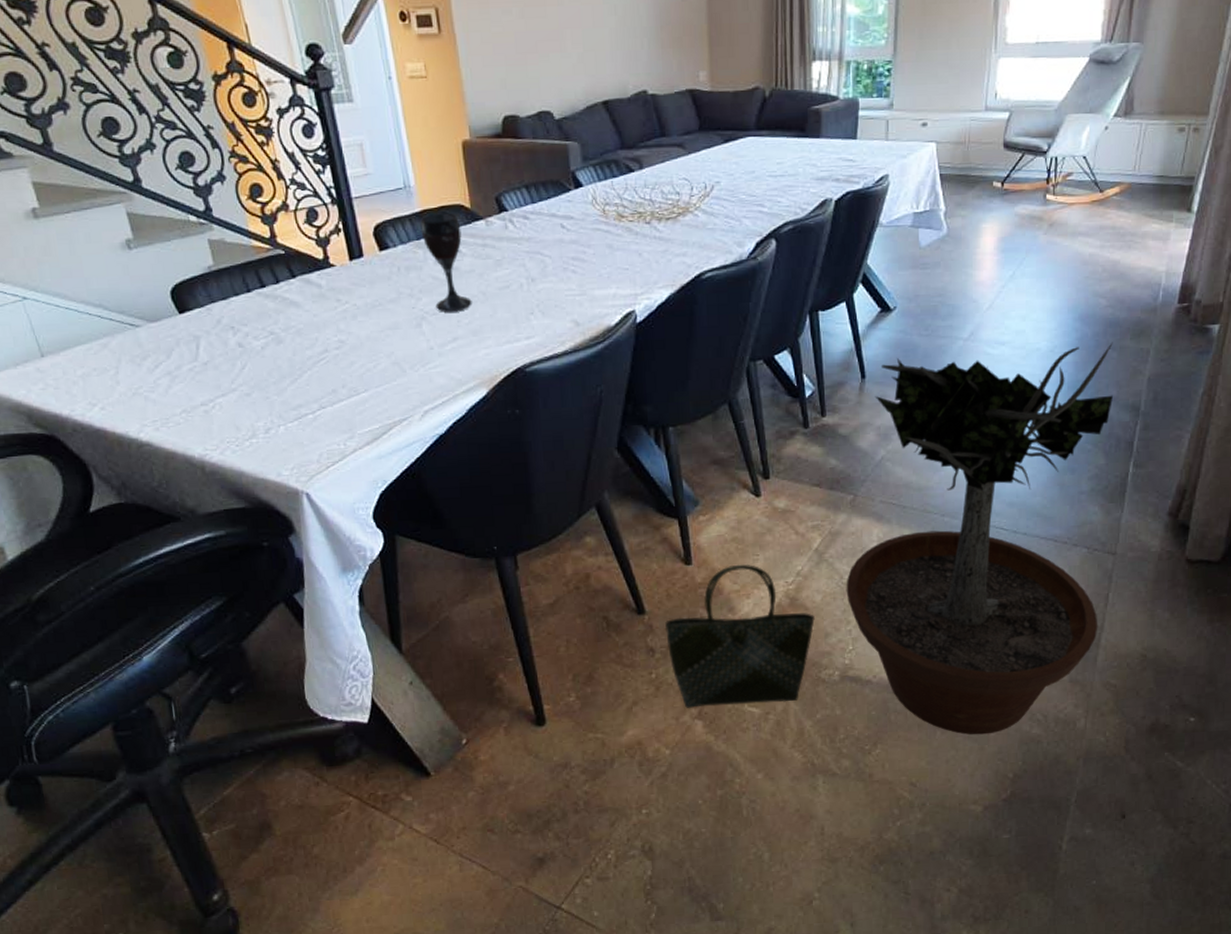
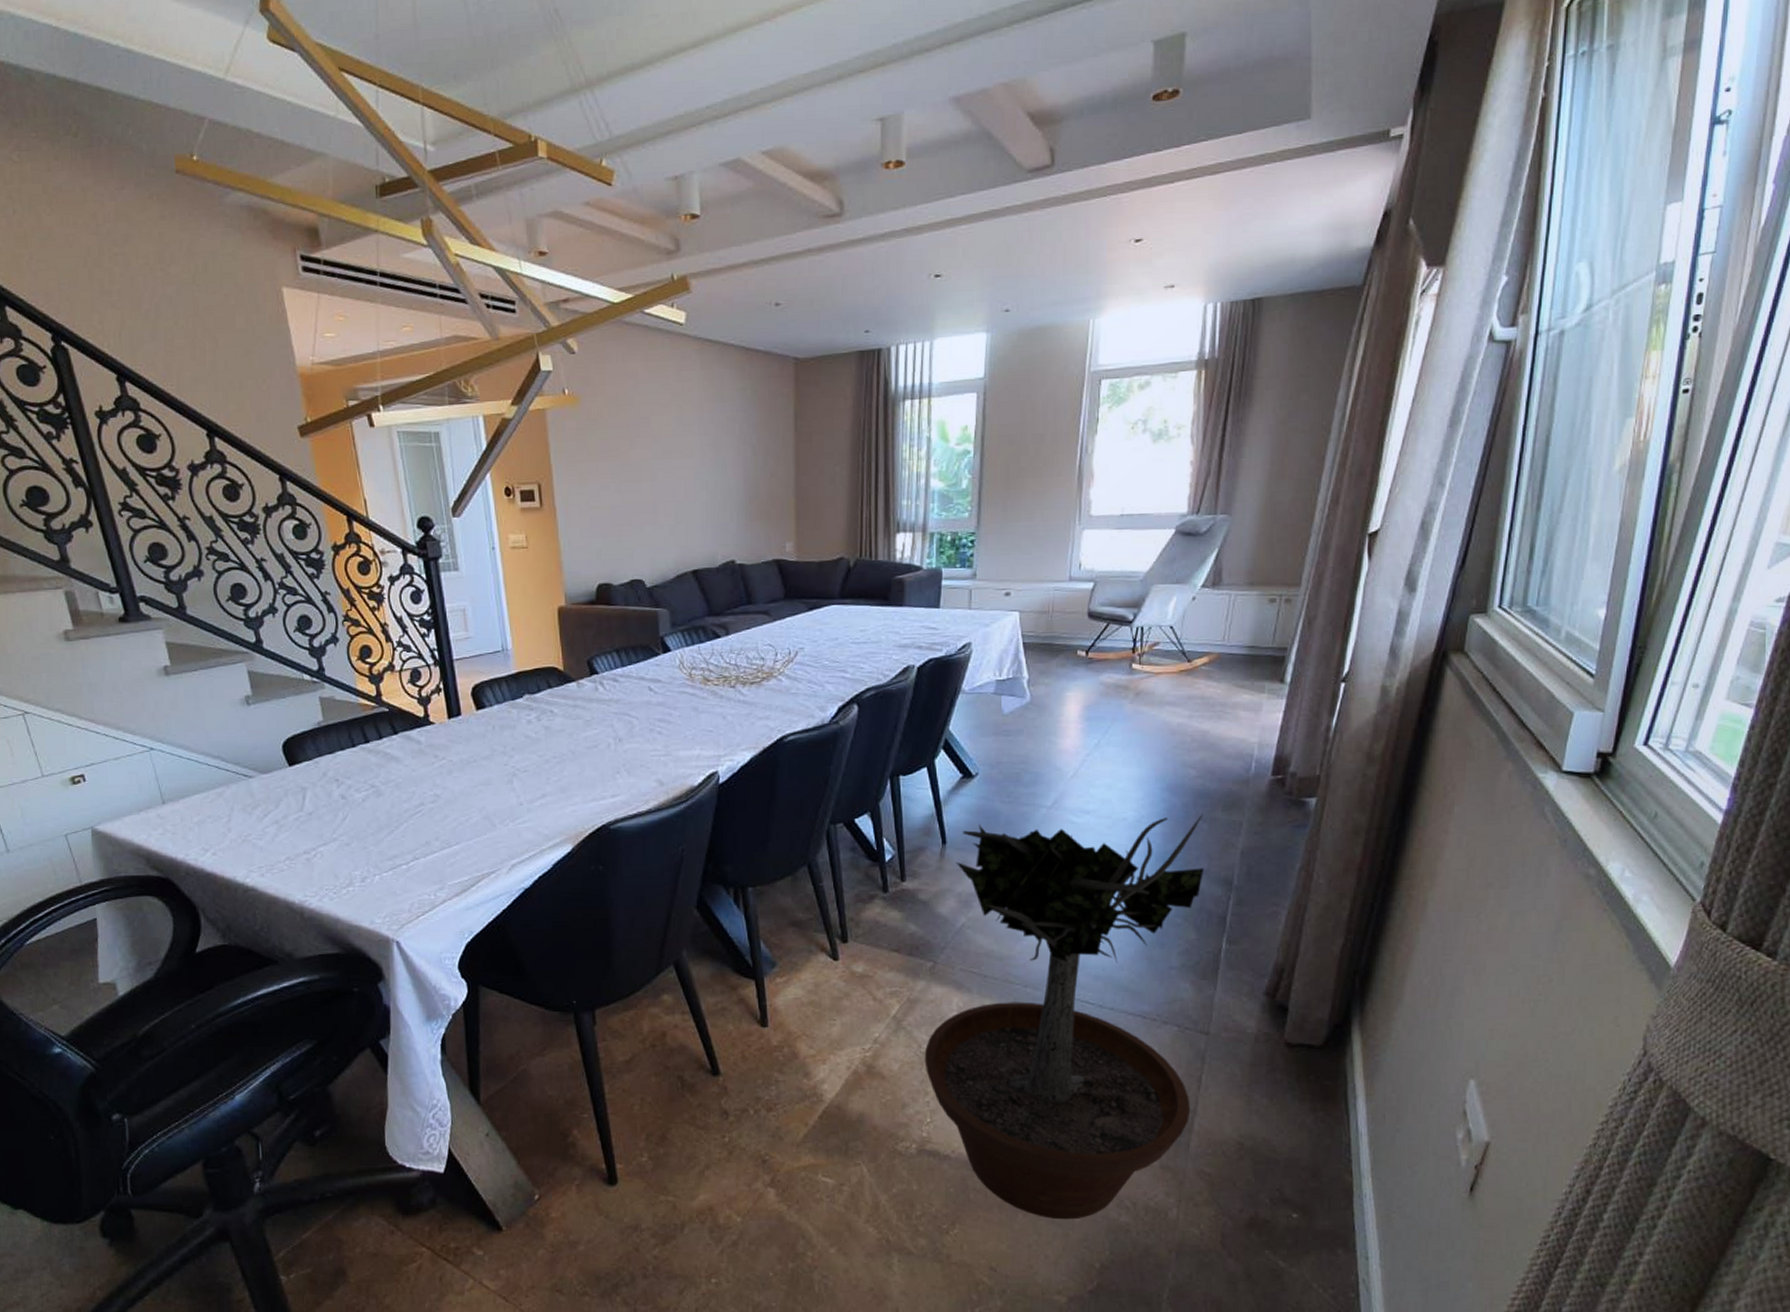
cup: present [420,213,472,312] -> none [516,675,562,770]
shopping bag: present [665,564,815,708] -> none [740,1028,892,1175]

